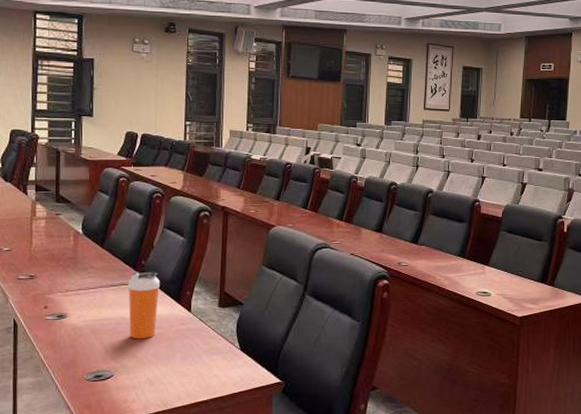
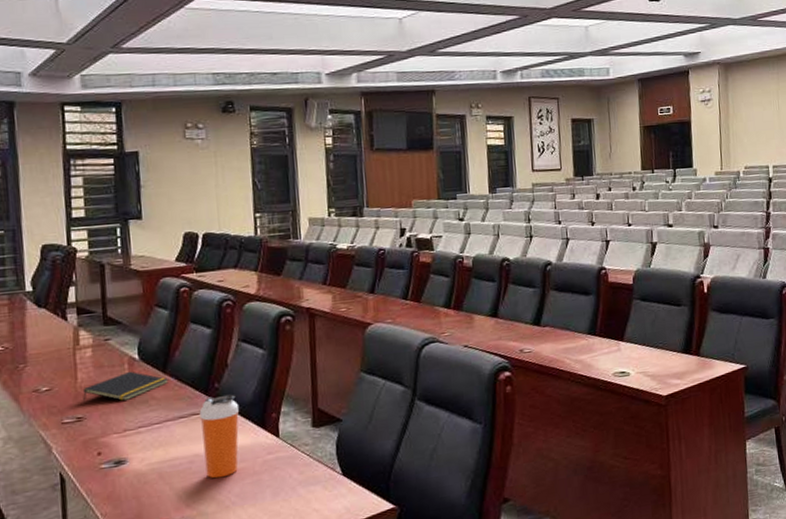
notepad: none [36,242,105,267] -> present [82,371,169,402]

